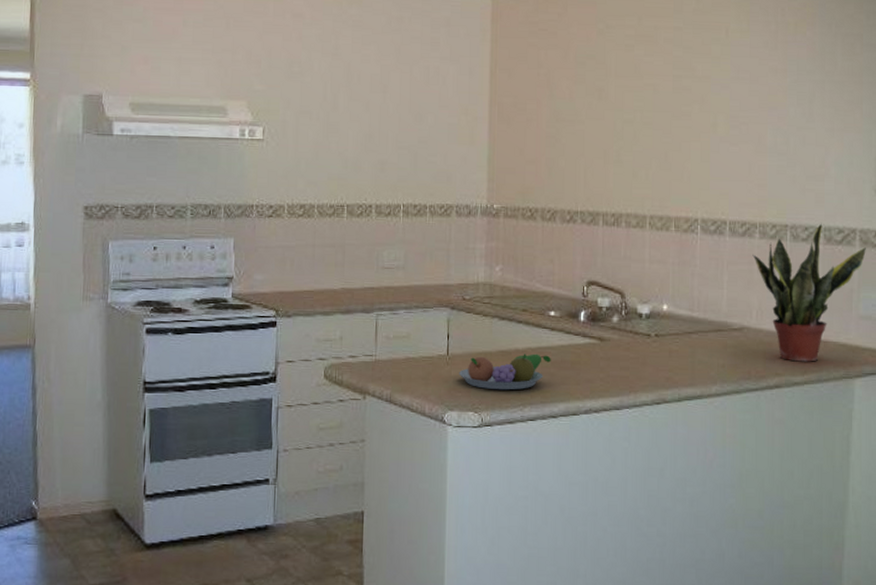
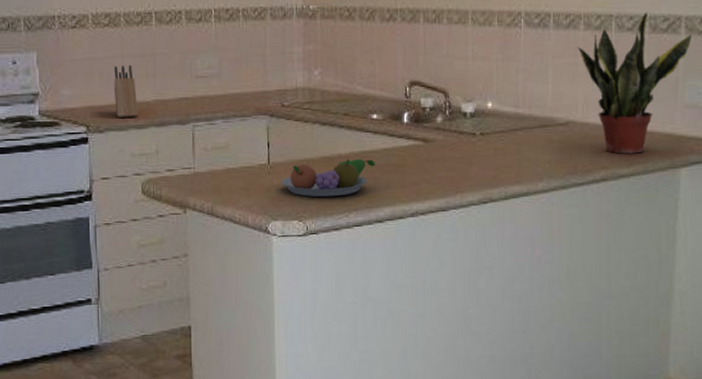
knife block: none [304,254,326,304] -> present [114,65,139,117]

